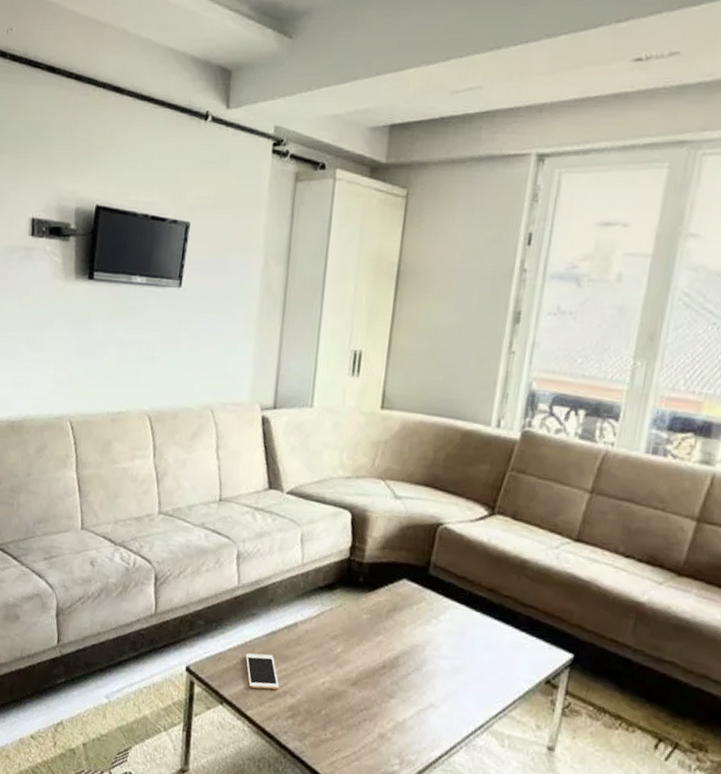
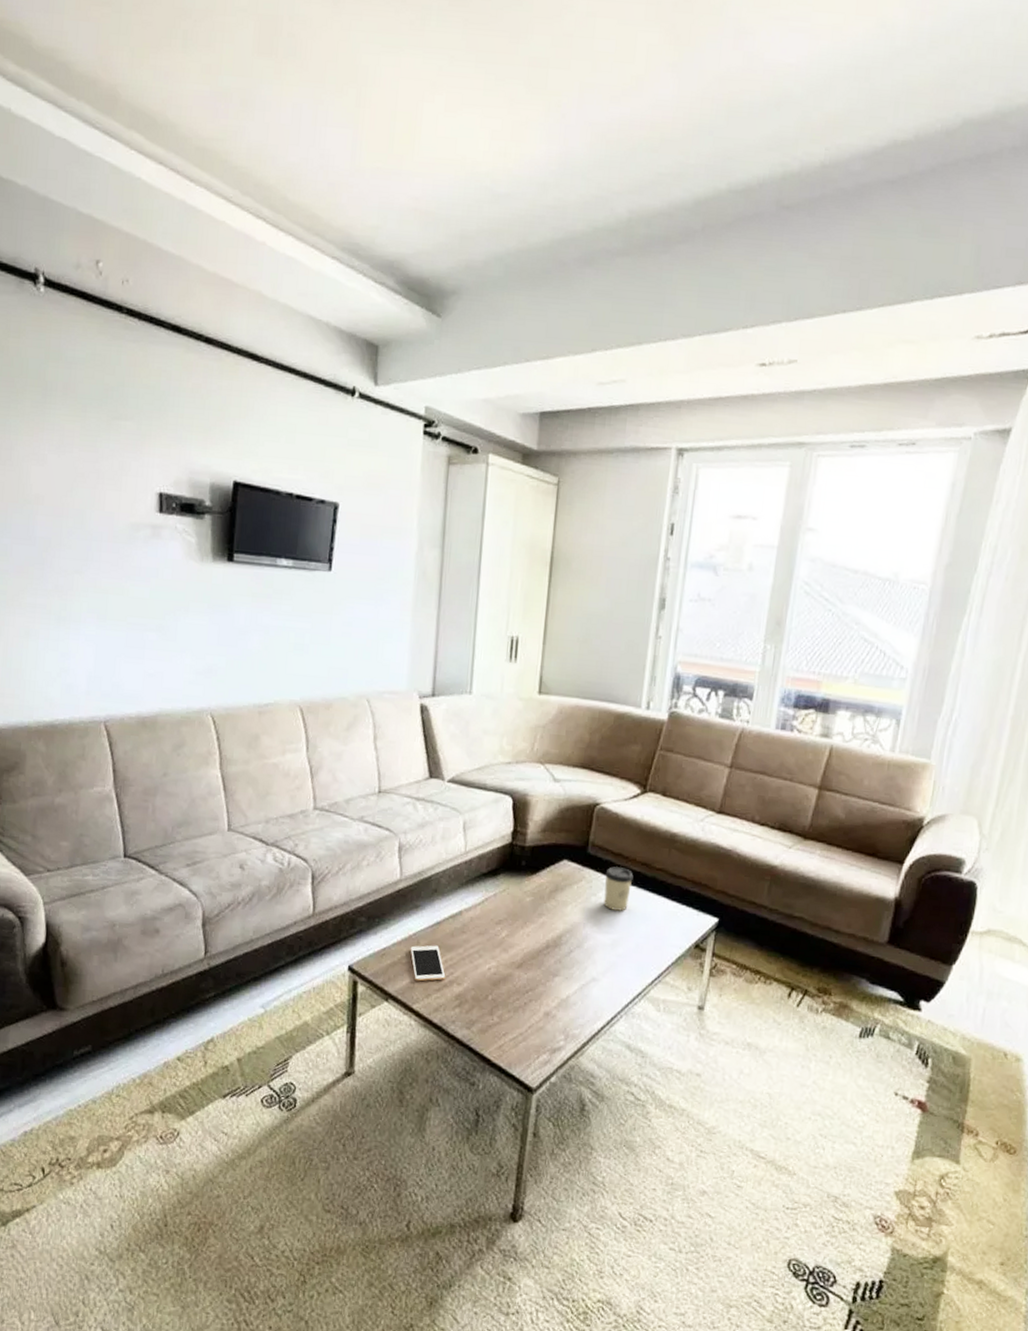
cup: none [445,590,478,637] -> present [603,866,634,911]

